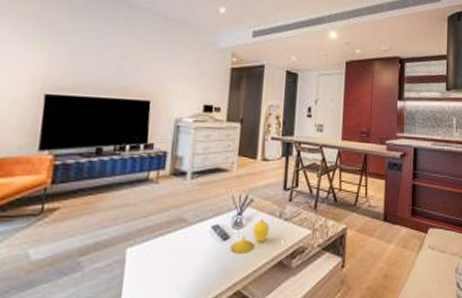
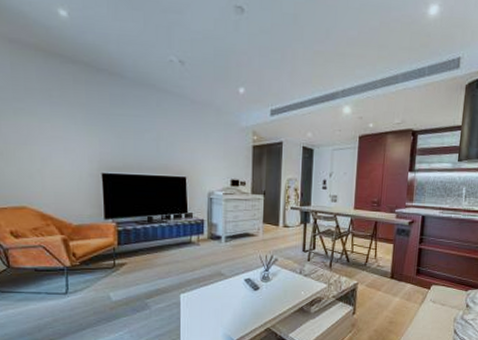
decorative vase: present [230,219,269,255] -> none [260,274,291,302]

